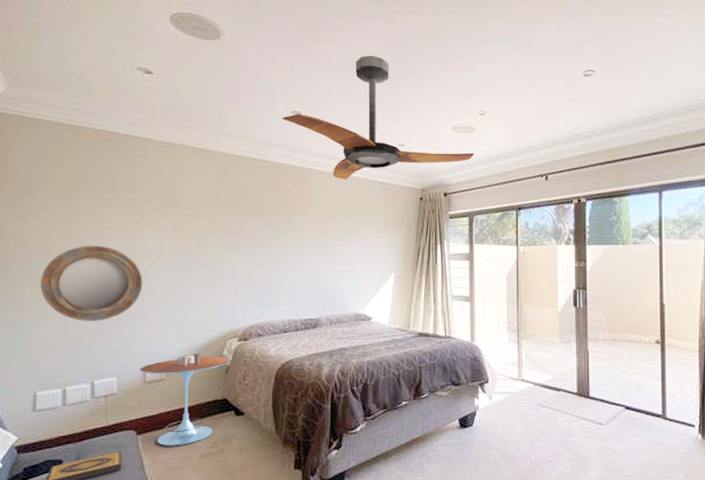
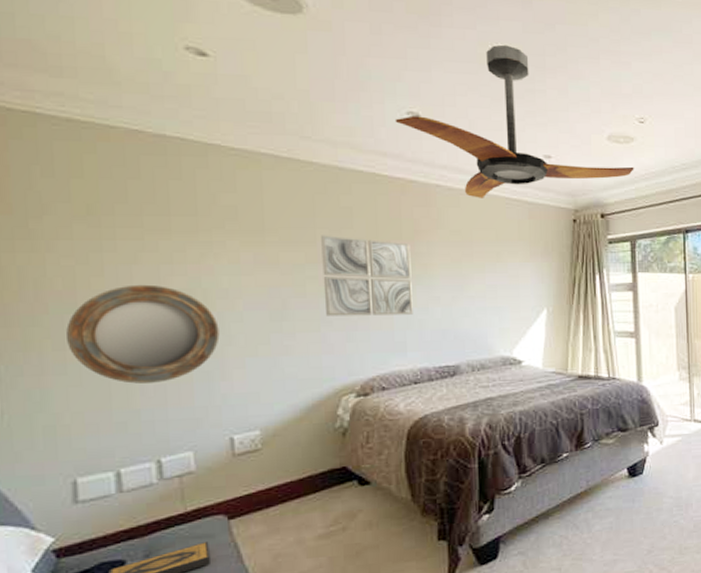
side table: present [140,350,230,446] -> none [225,412,347,530]
wall art: none [220,209,288,275] -> present [321,235,413,316]

